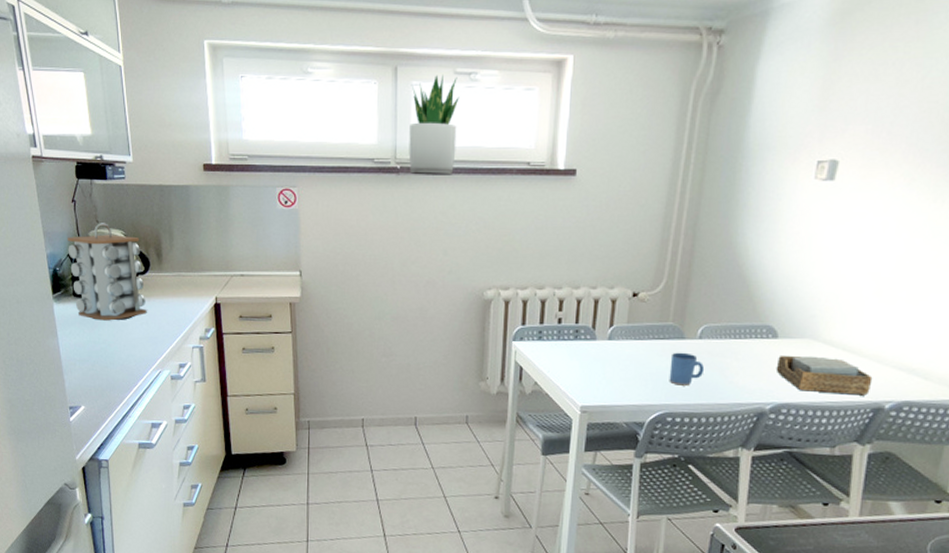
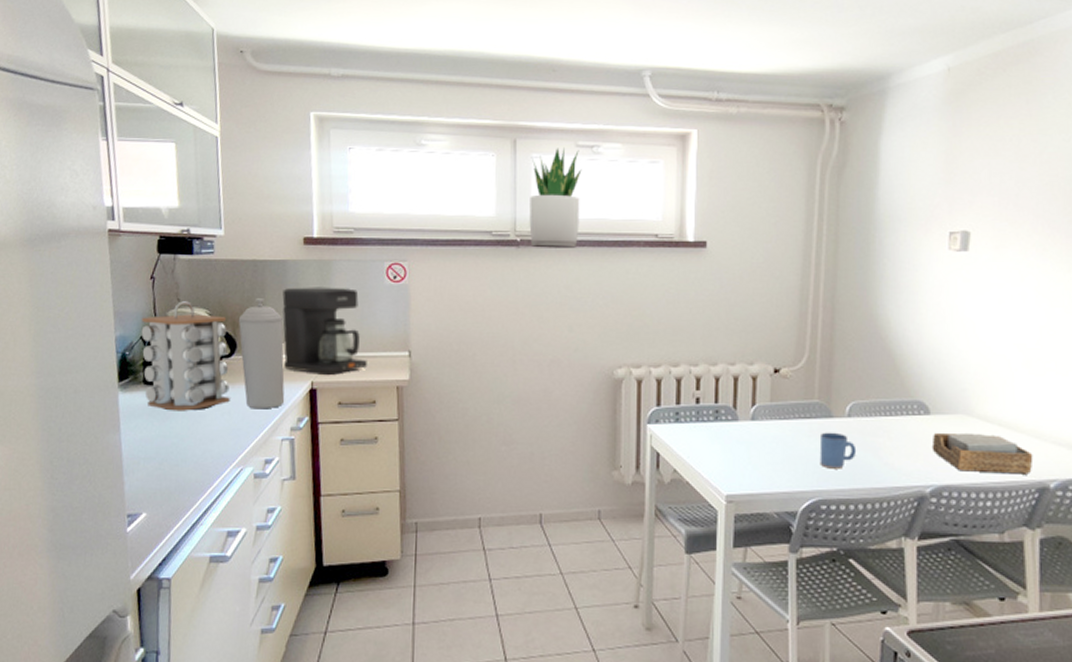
canister: none [150,221,194,321] -> present [238,298,285,409]
coffee maker: none [187,211,263,291] -> present [282,287,367,375]

